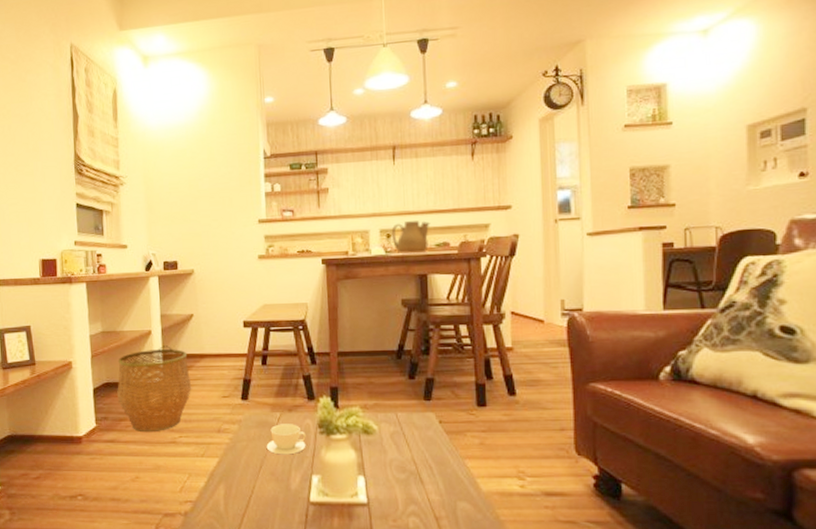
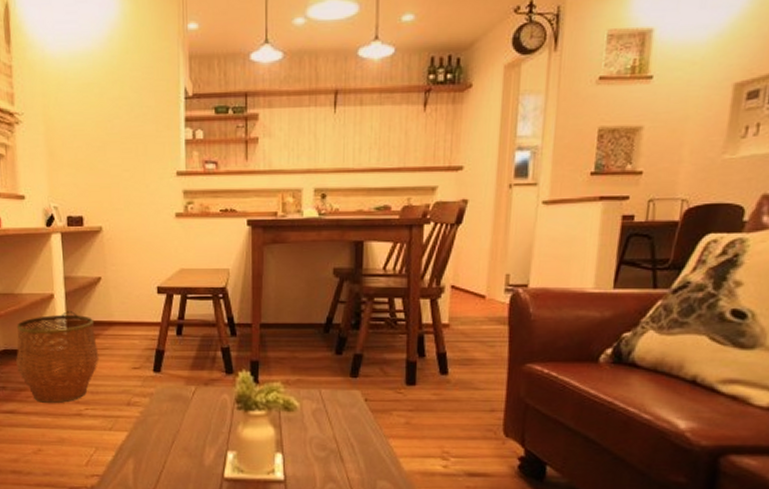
teacup: present [266,424,306,455] -> none [179,398,222,430]
teapot: present [391,221,430,254] -> none [327,180,371,218]

